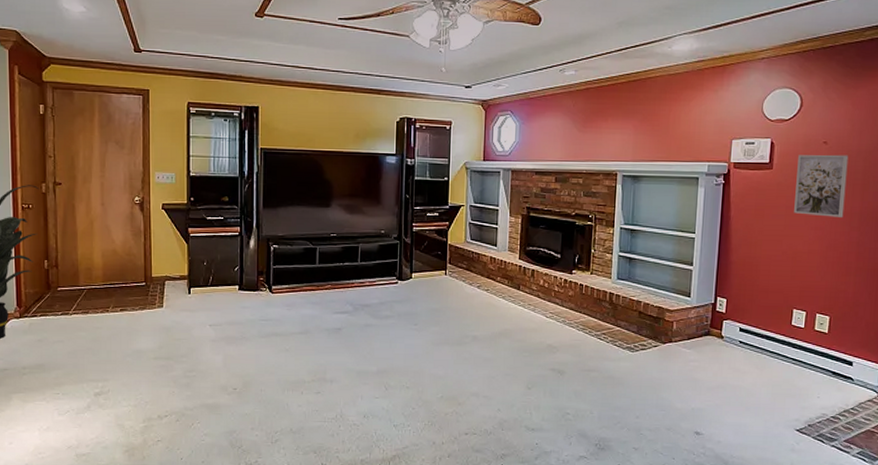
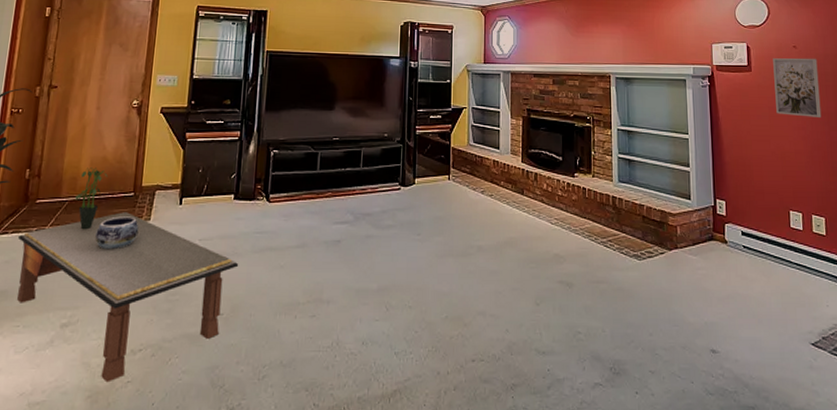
coffee table: none [47,300,248,441] -> present [16,212,239,383]
potted plant: none [92,259,119,315] -> present [75,167,108,230]
decorative bowl: none [115,303,153,333] -> present [95,216,139,250]

